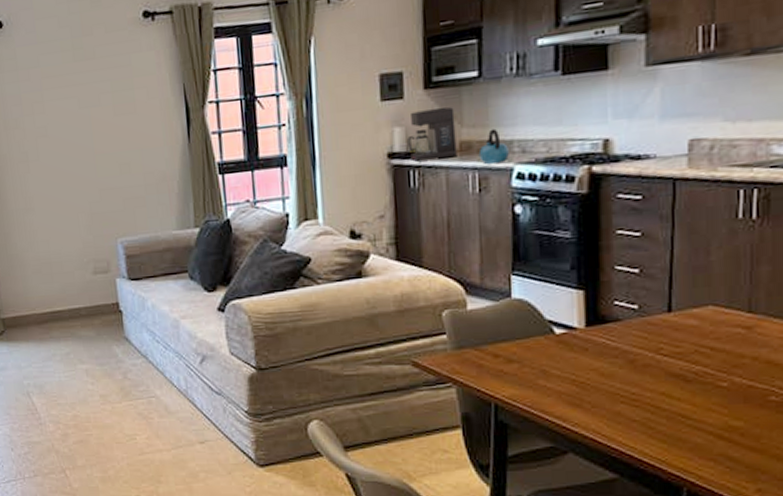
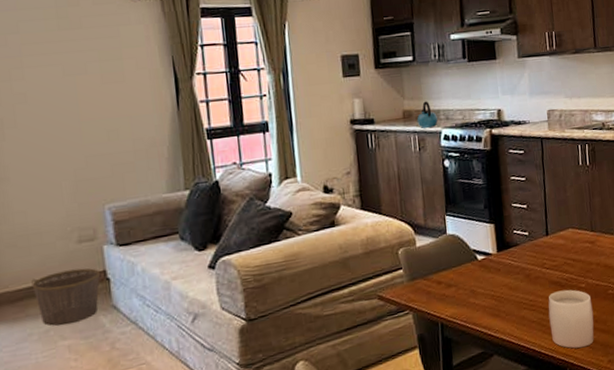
basket: none [54,298,114,350] -> present [31,268,101,326]
coffee maker: present [407,107,457,163] -> none [365,84,402,128]
mug: none [660,386,738,466] -> present [548,289,594,349]

